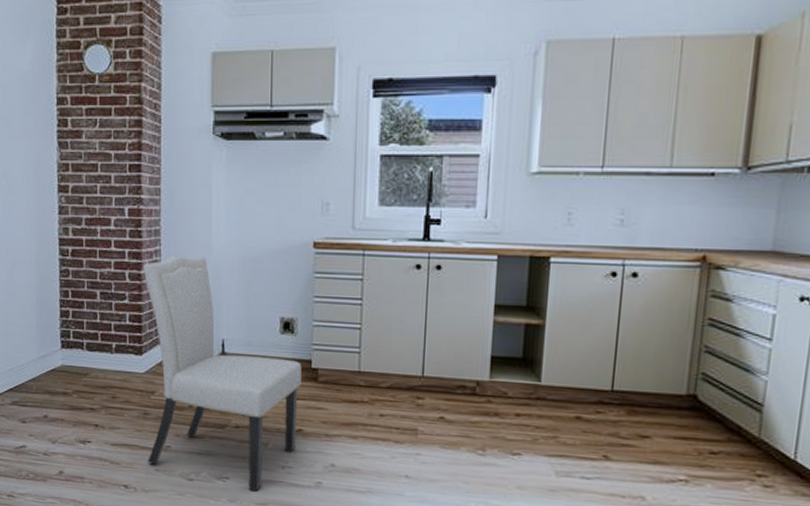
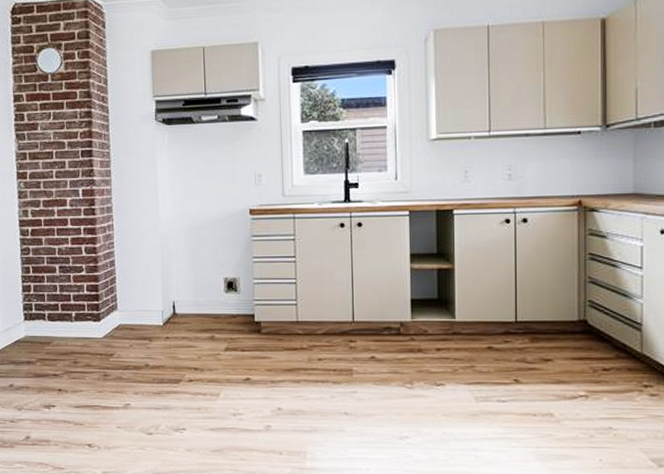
chair: present [143,255,302,492] -> none [97,228,246,440]

